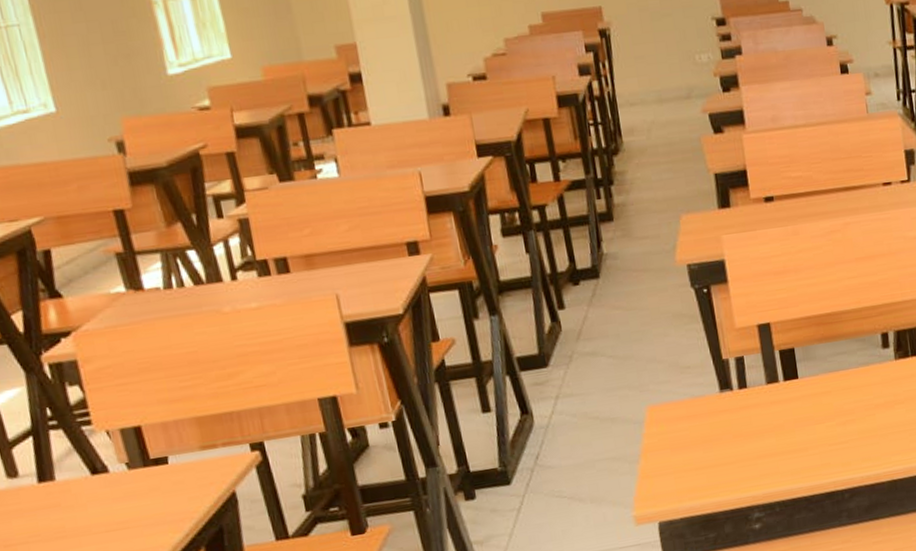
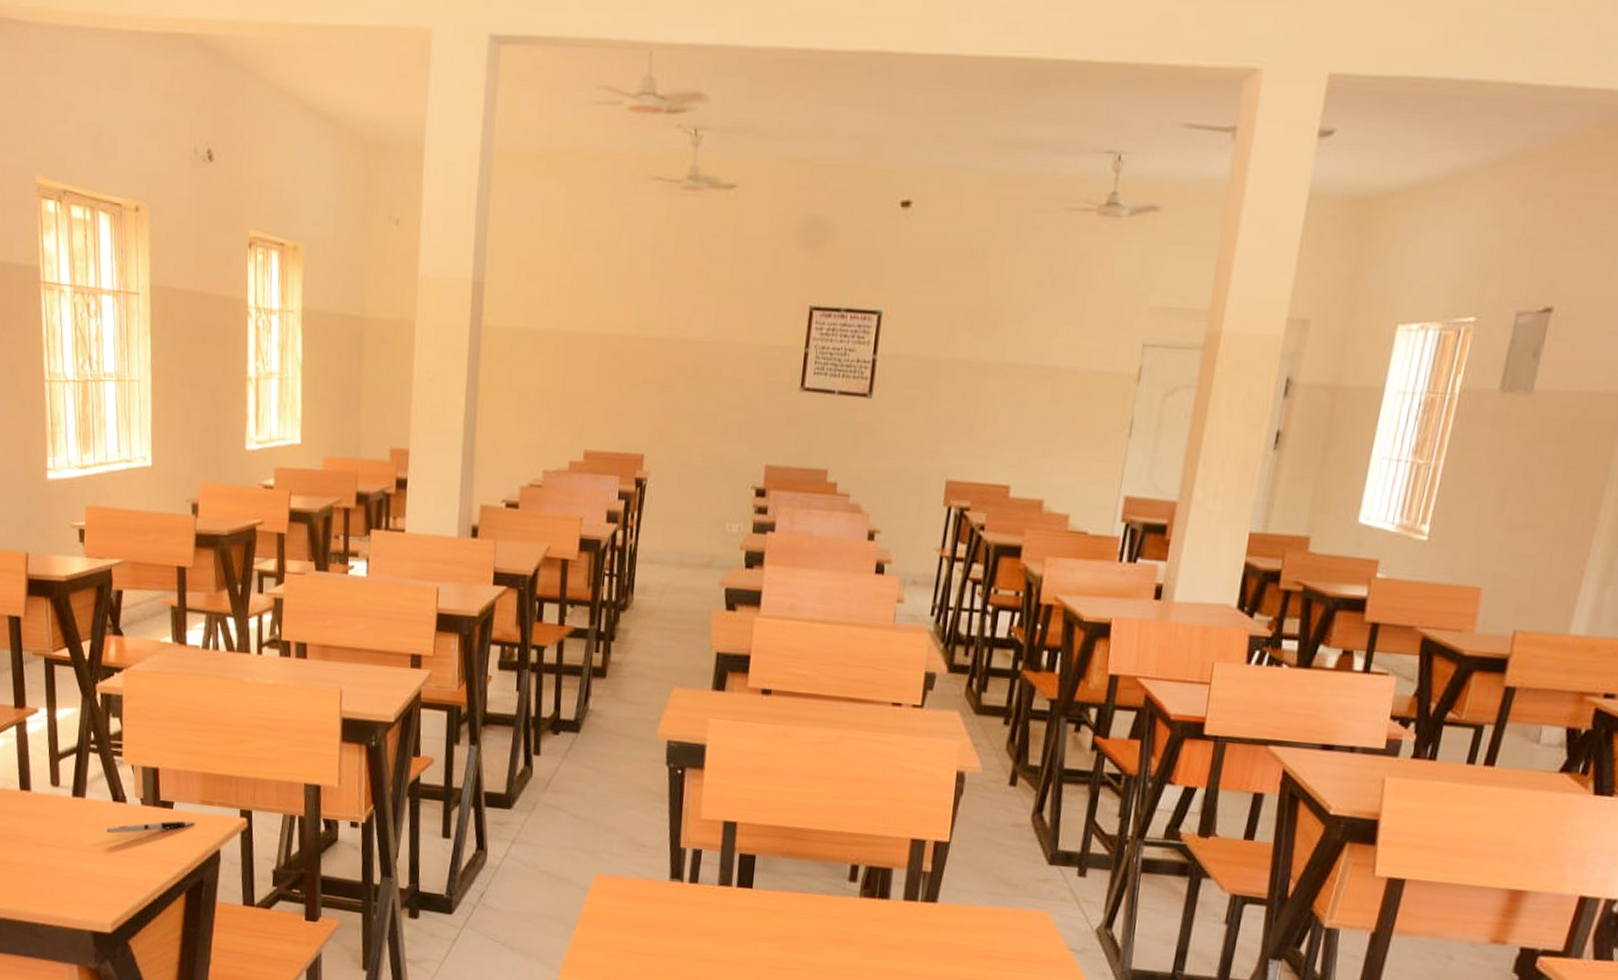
pen: none [90,471,200,510] -> present [106,820,196,834]

